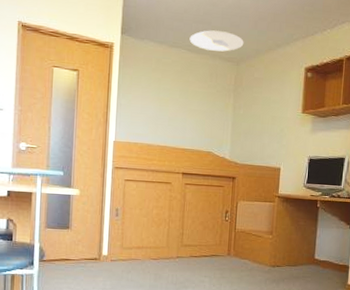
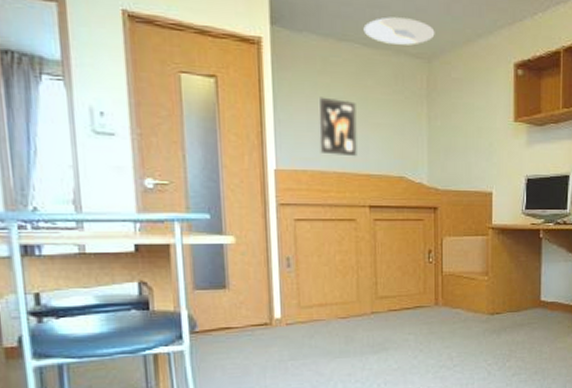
wall art: none [149,88,179,135] -> present [318,97,357,157]

